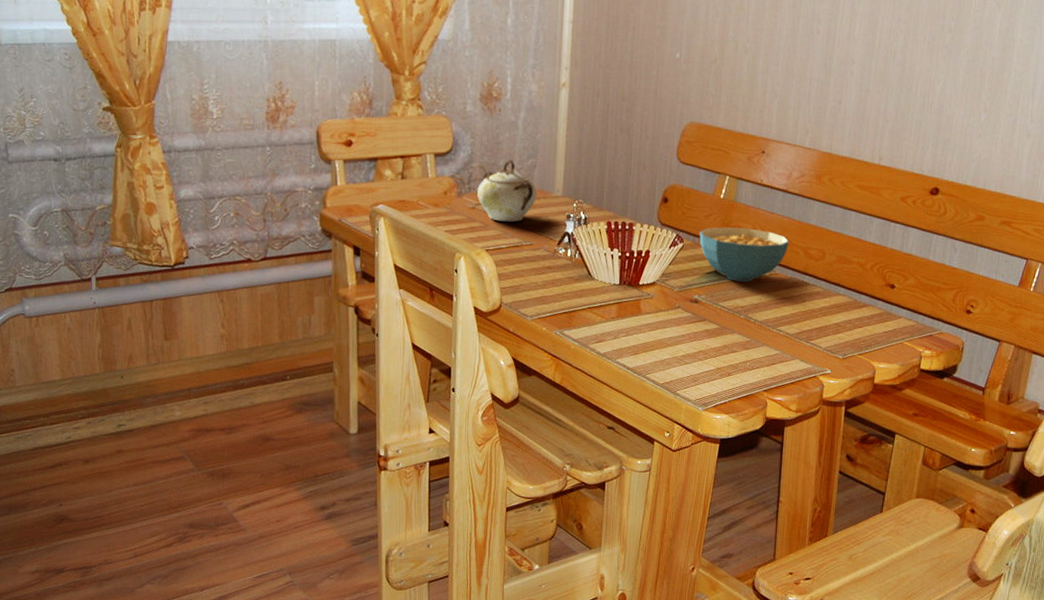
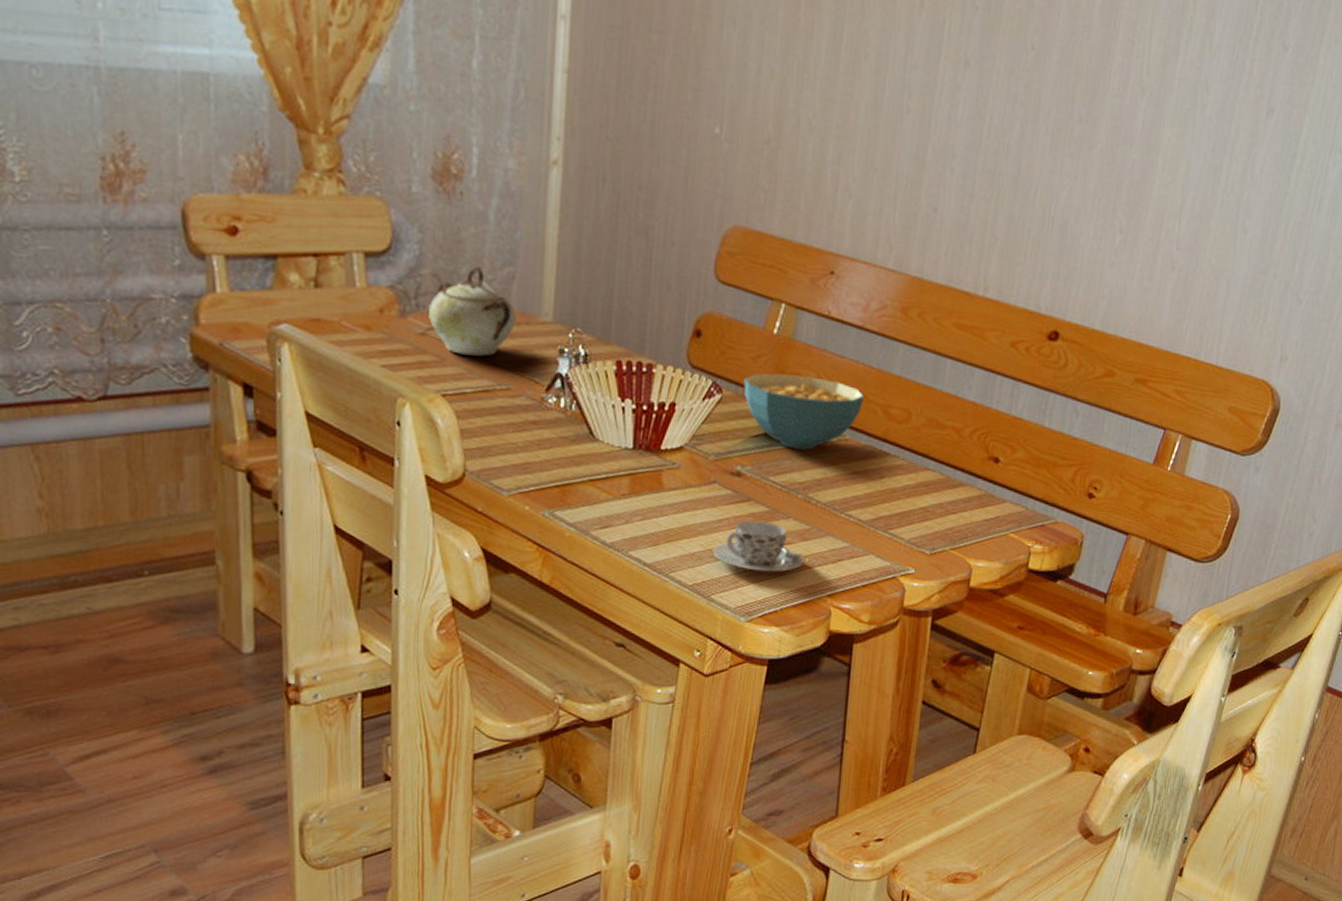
teacup: none [677,335,746,373] -> present [712,520,804,572]

